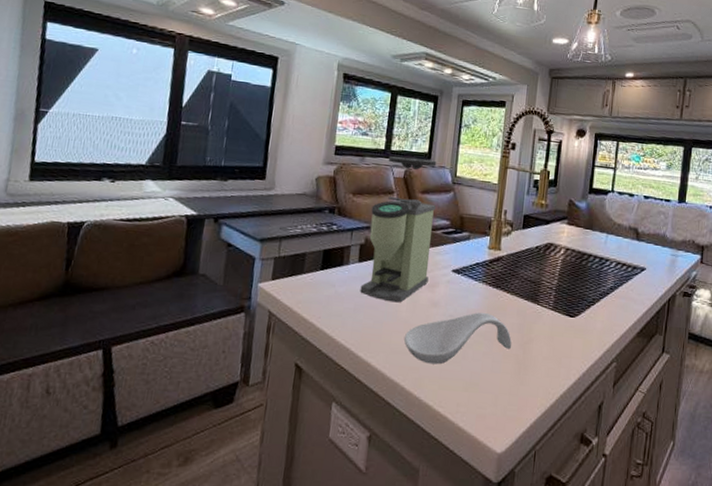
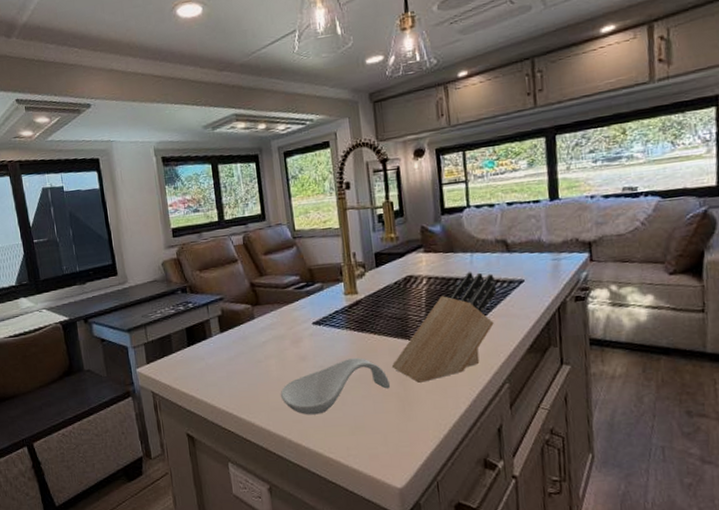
coffee grinder: present [360,156,437,303] -> none [220,220,291,364]
knife block: none [516,251,622,349] -> present [391,272,497,383]

